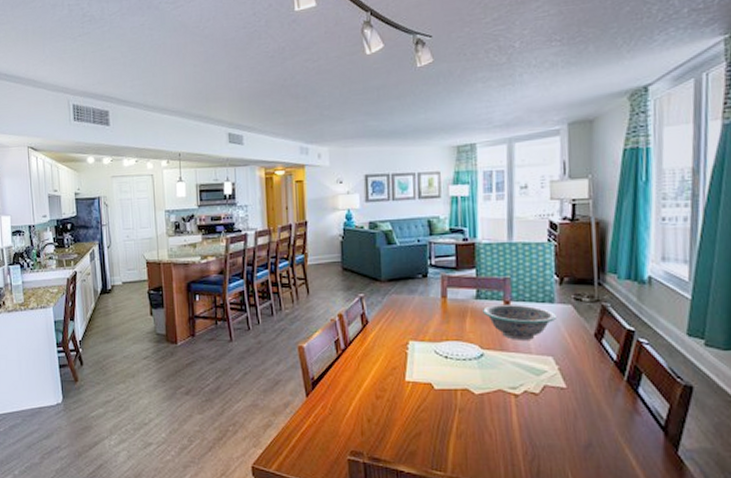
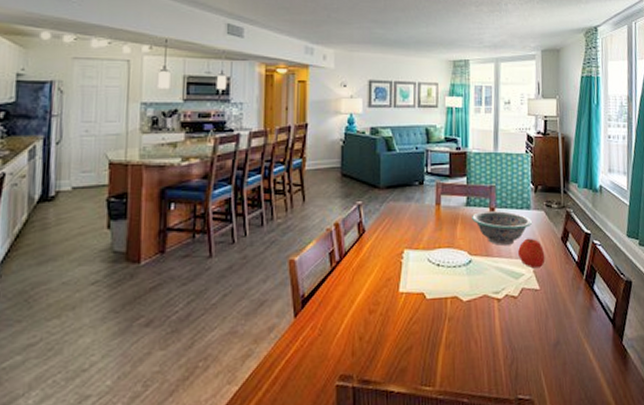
apple: none [539,333,574,364] -> present [518,238,545,267]

